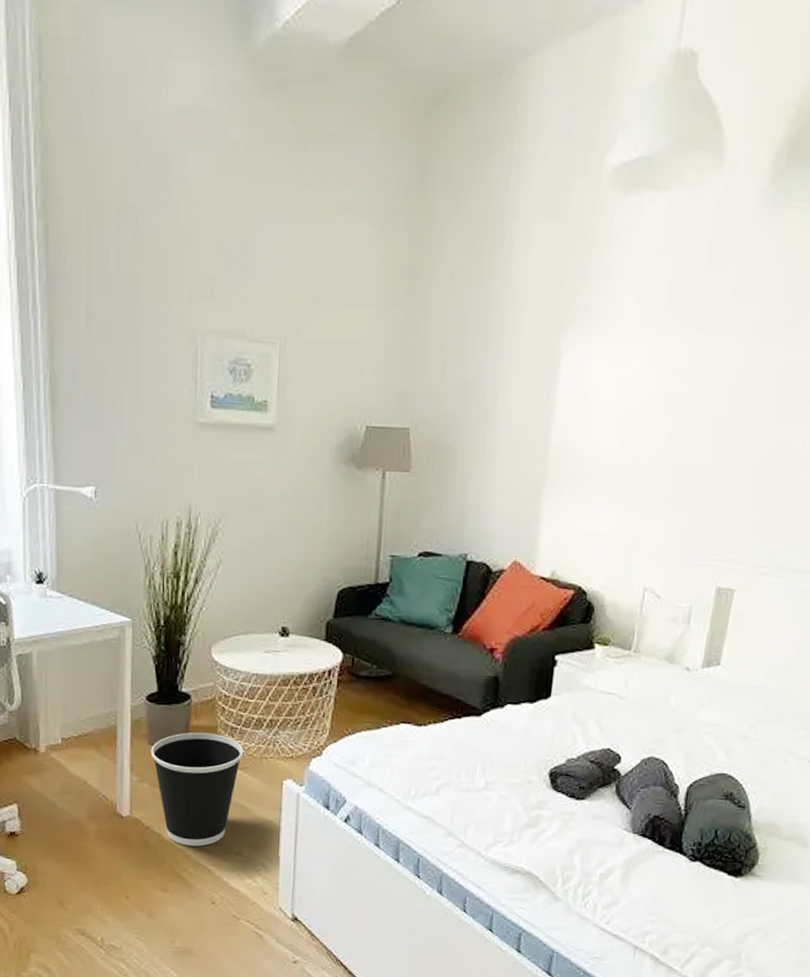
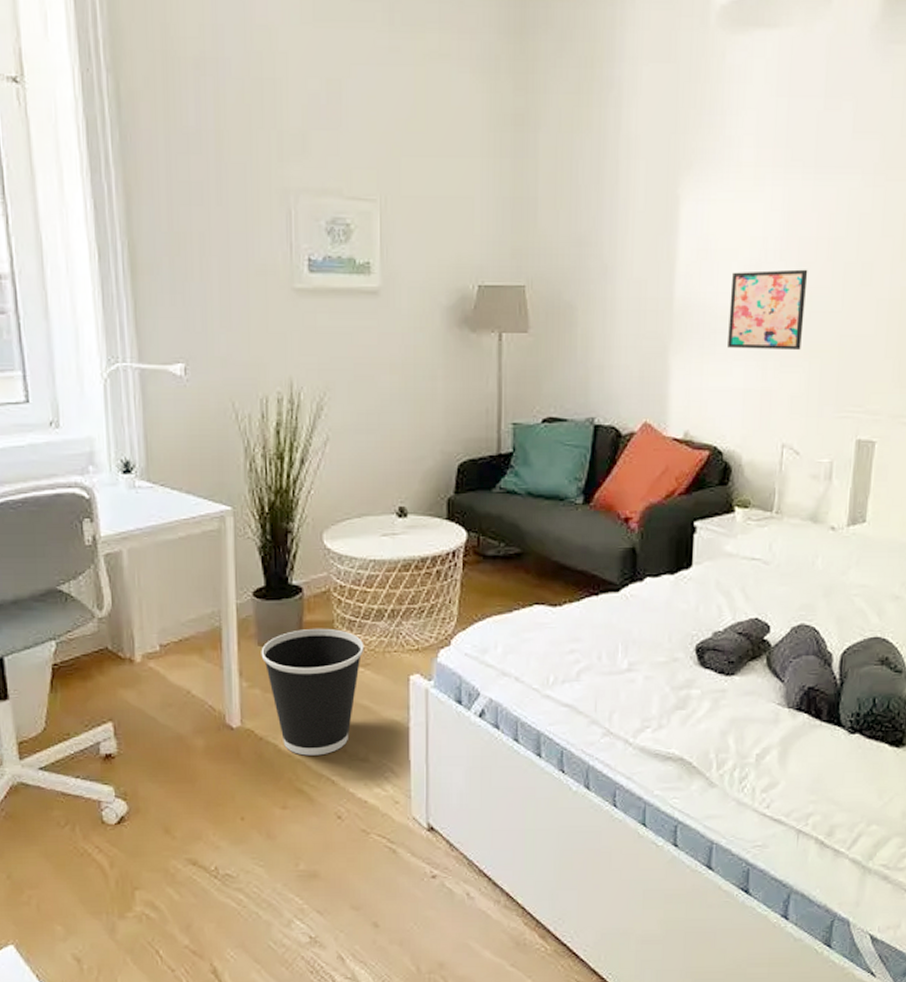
wall art: none [598,422,681,499] -> present [728,269,808,349]

